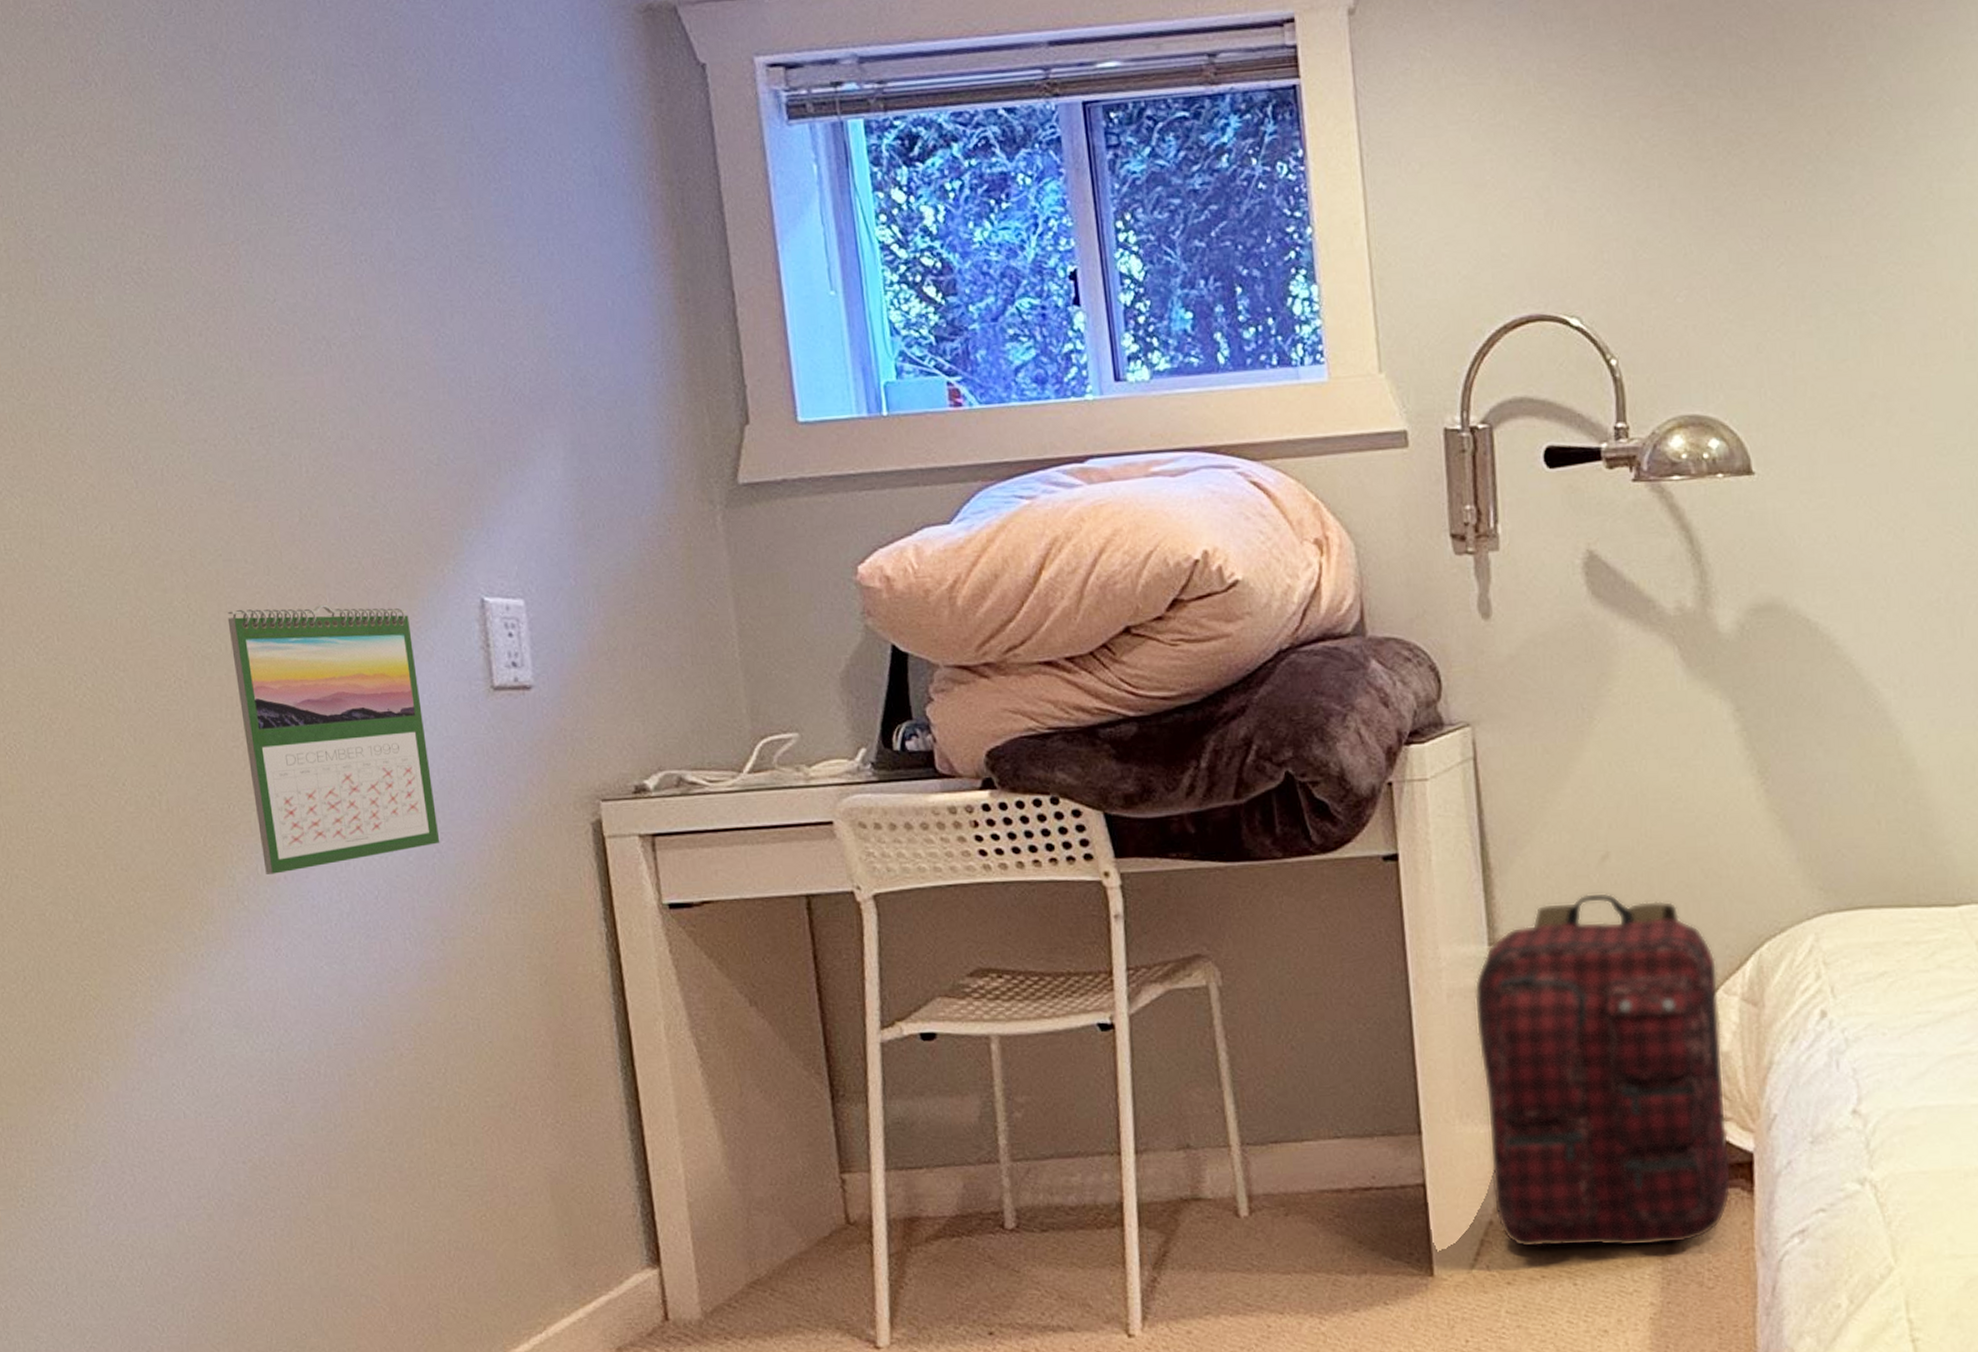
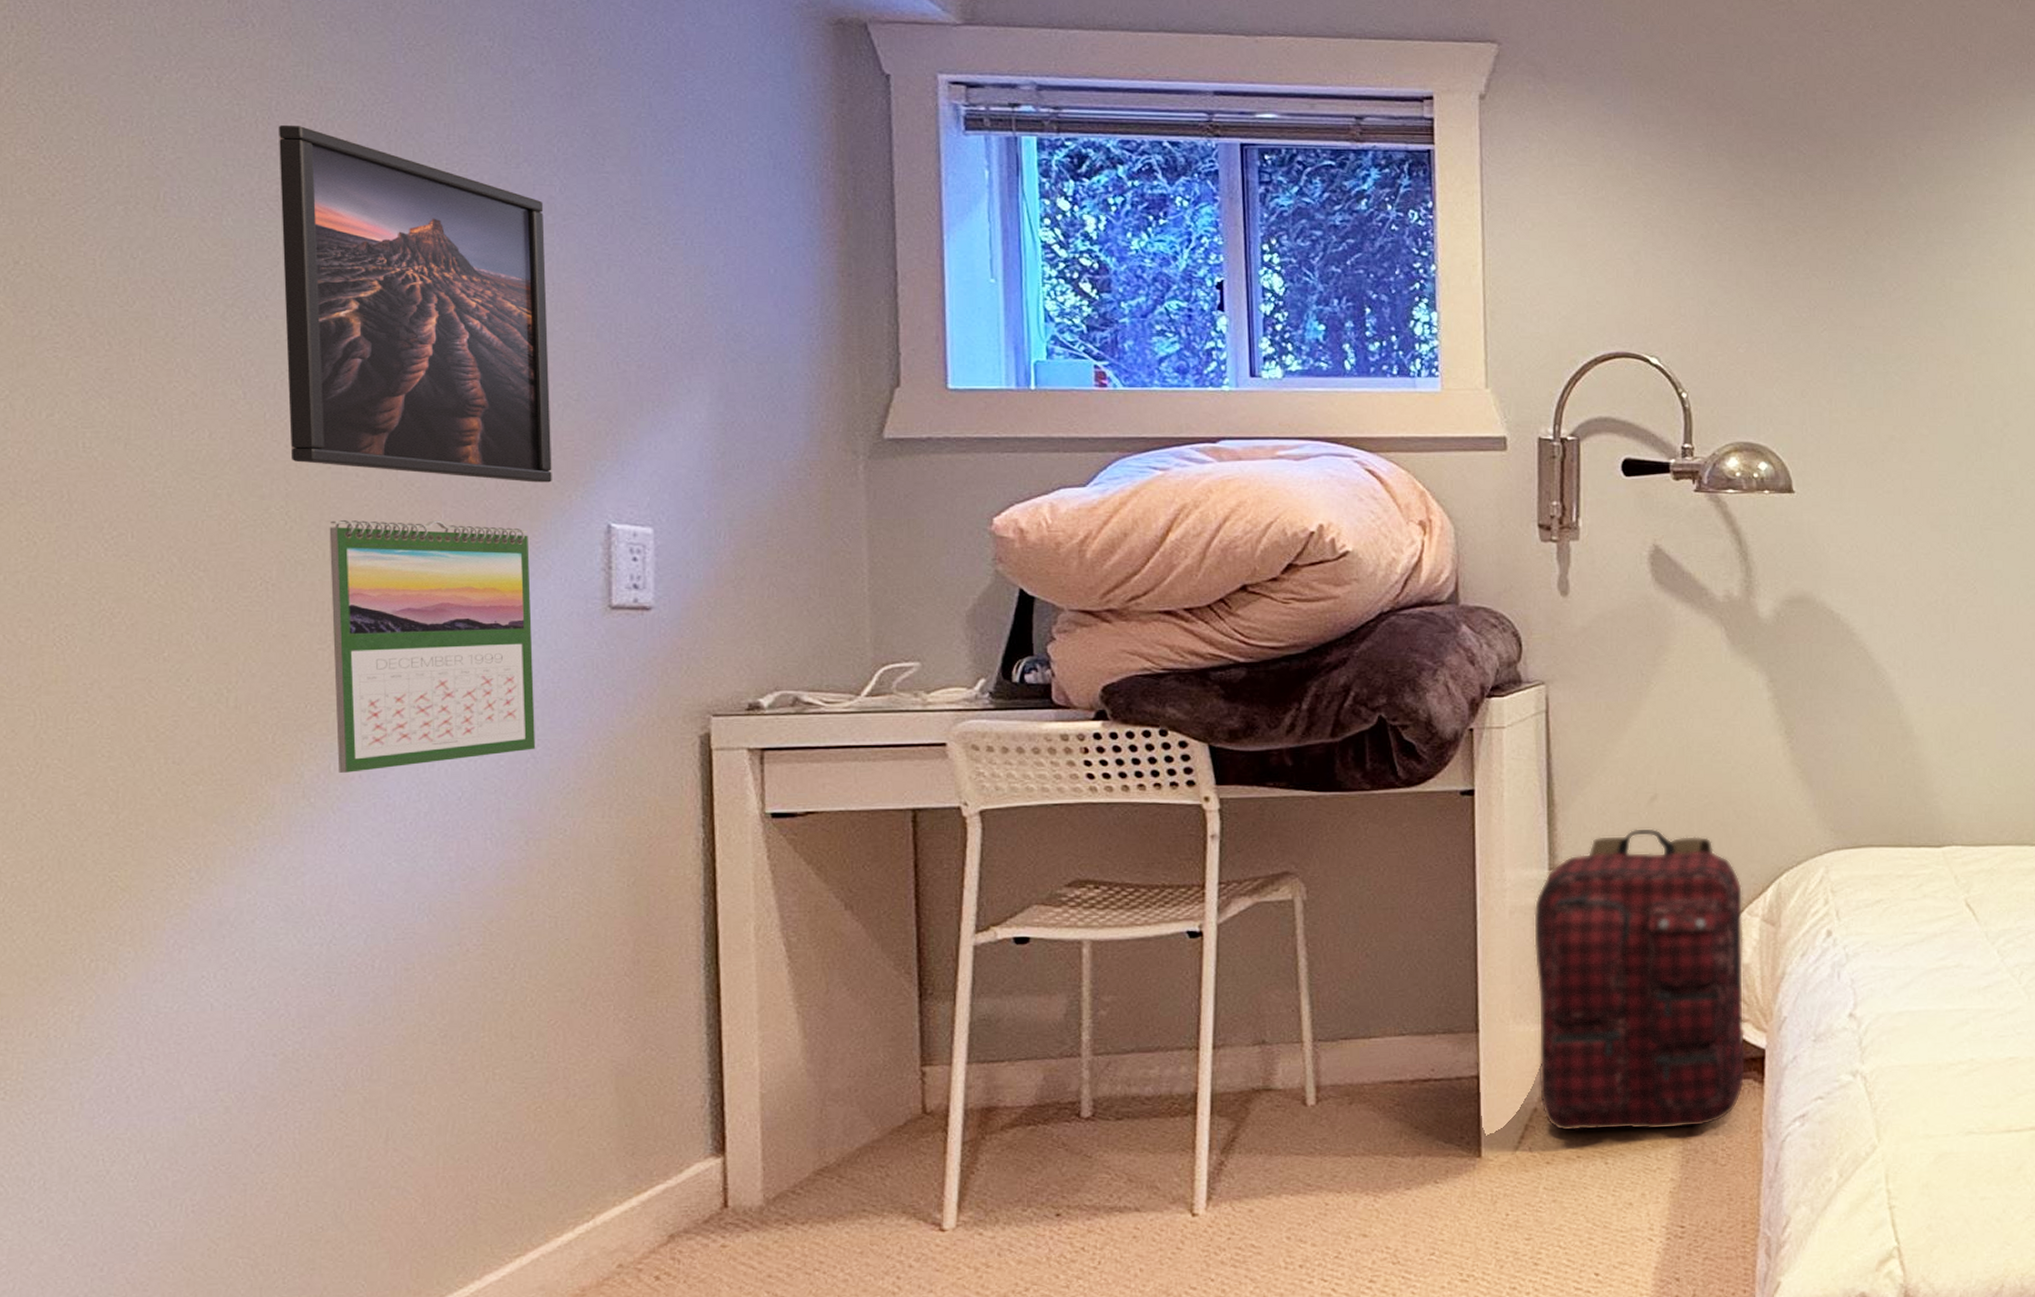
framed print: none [131,189,424,558] -> present [278,124,552,483]

